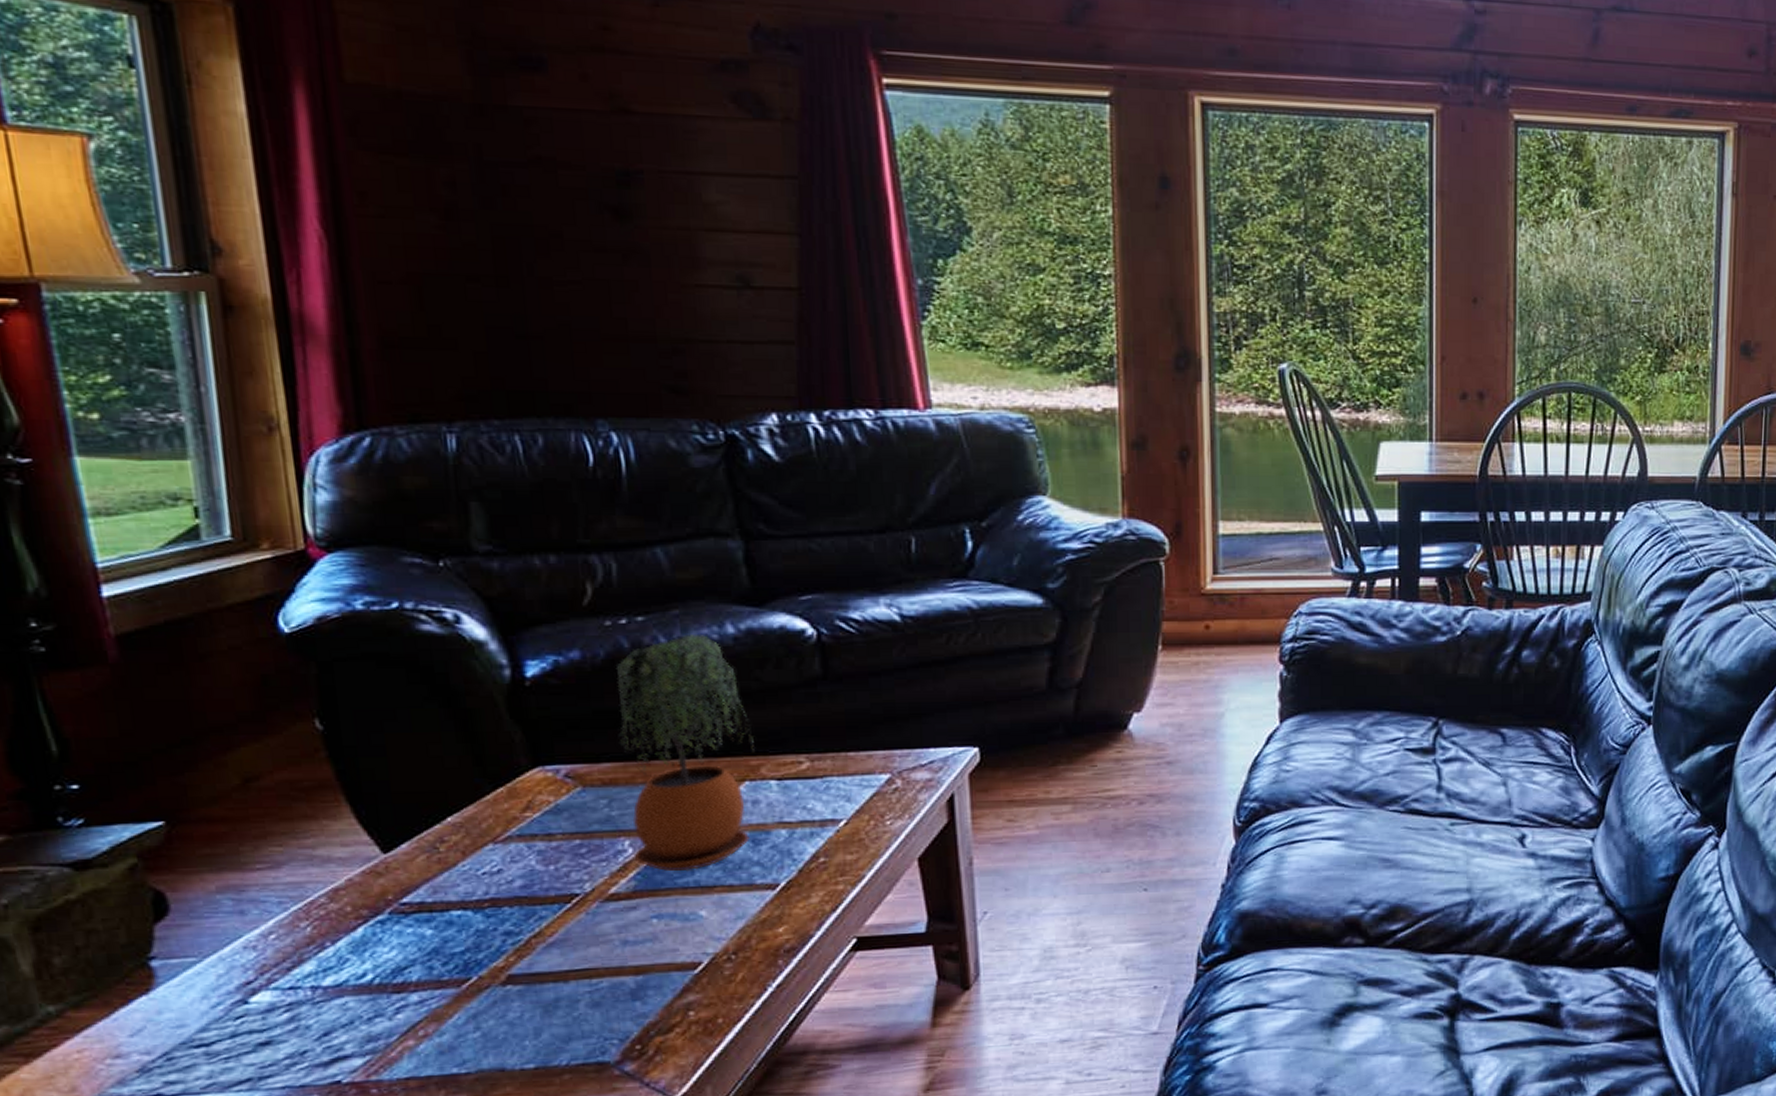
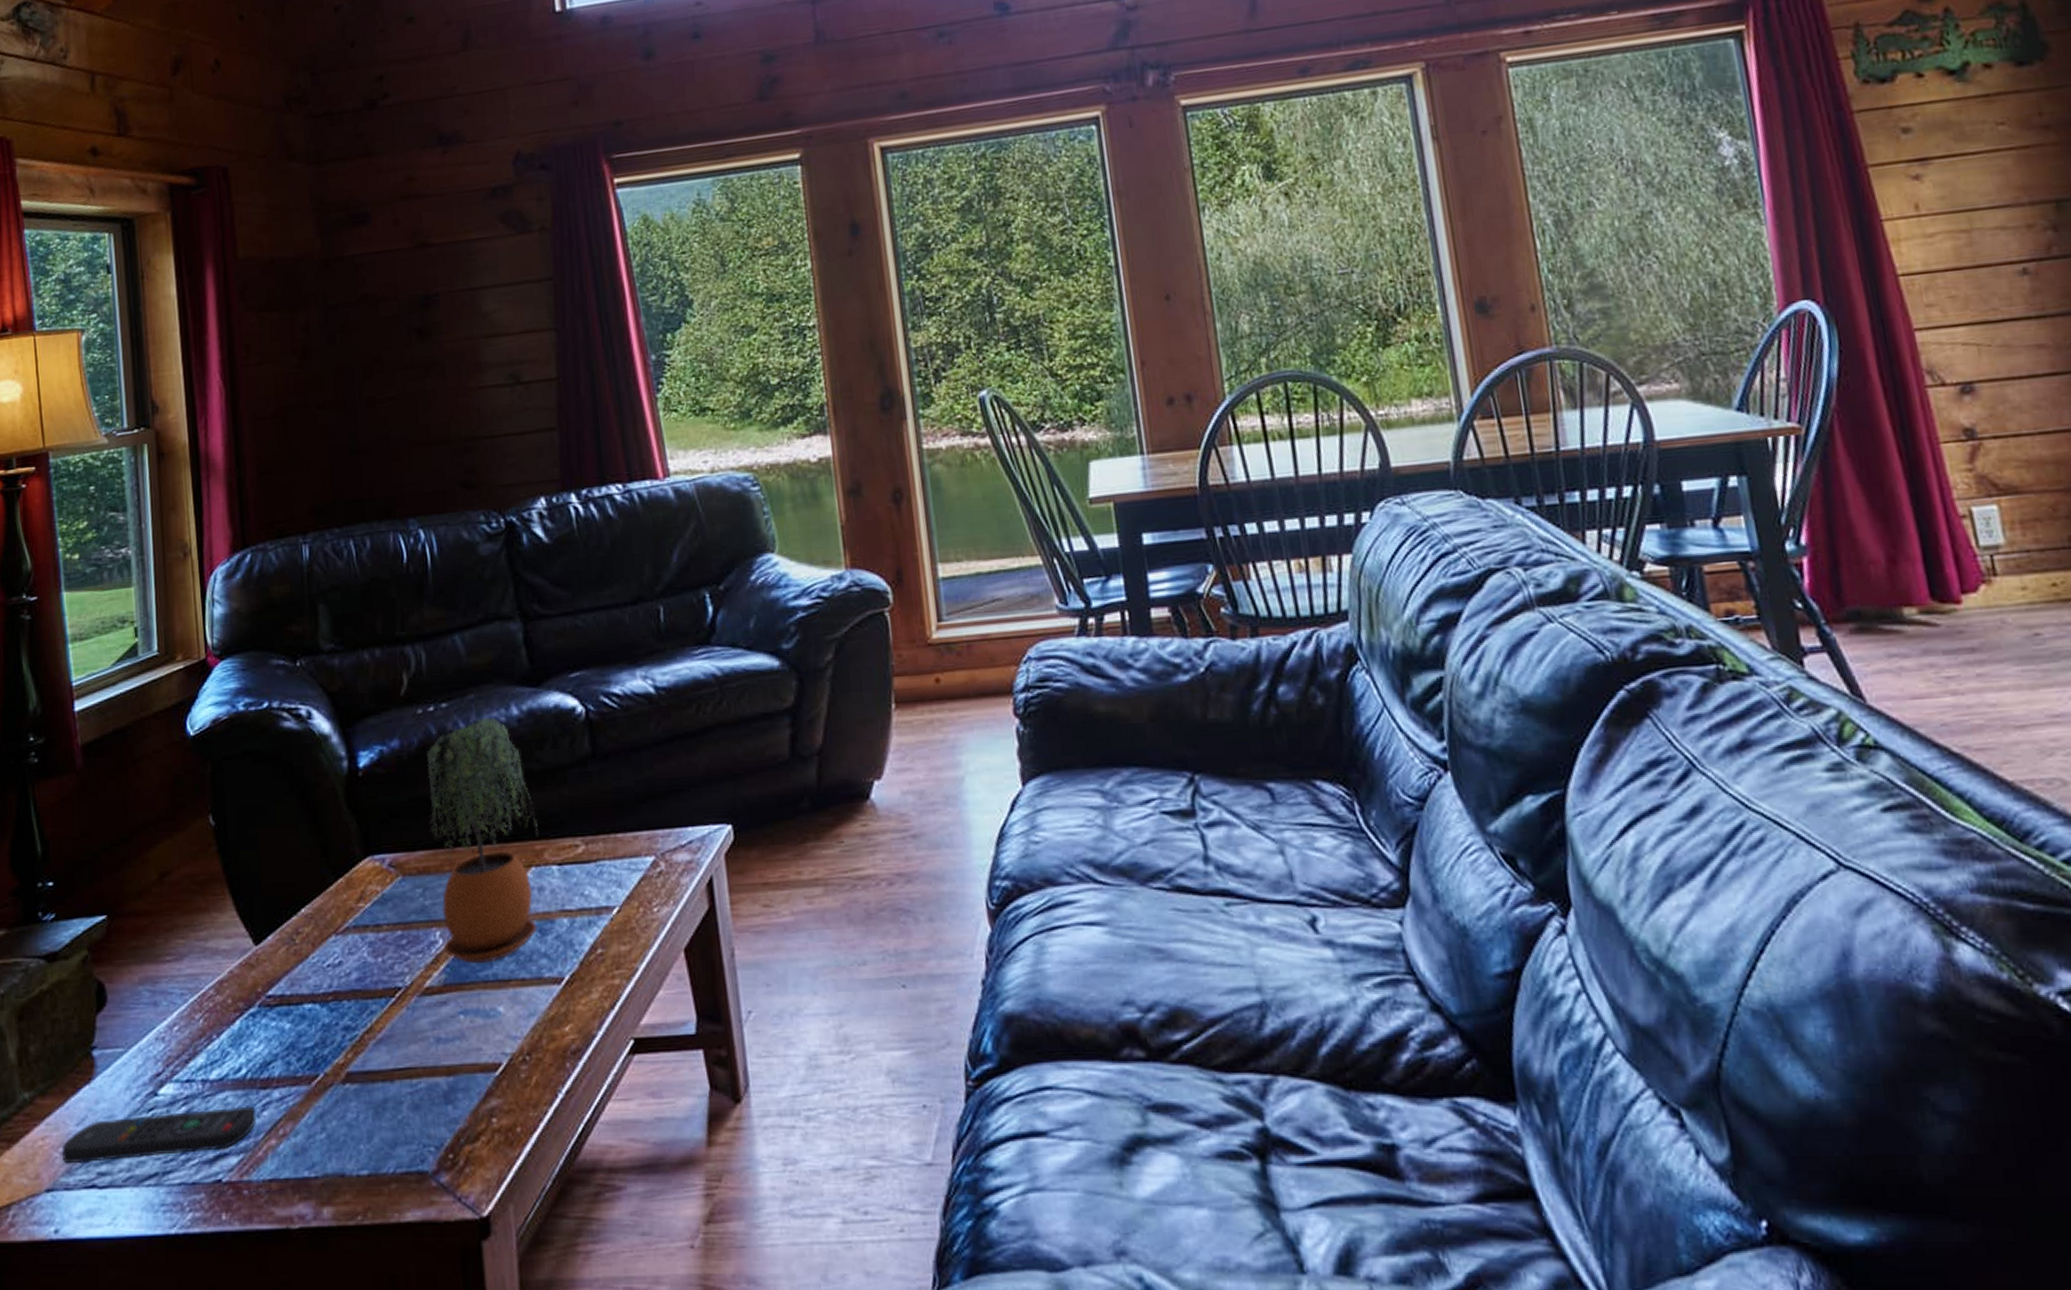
remote control: none [108,1010,388,1075] -> present [61,1106,257,1164]

